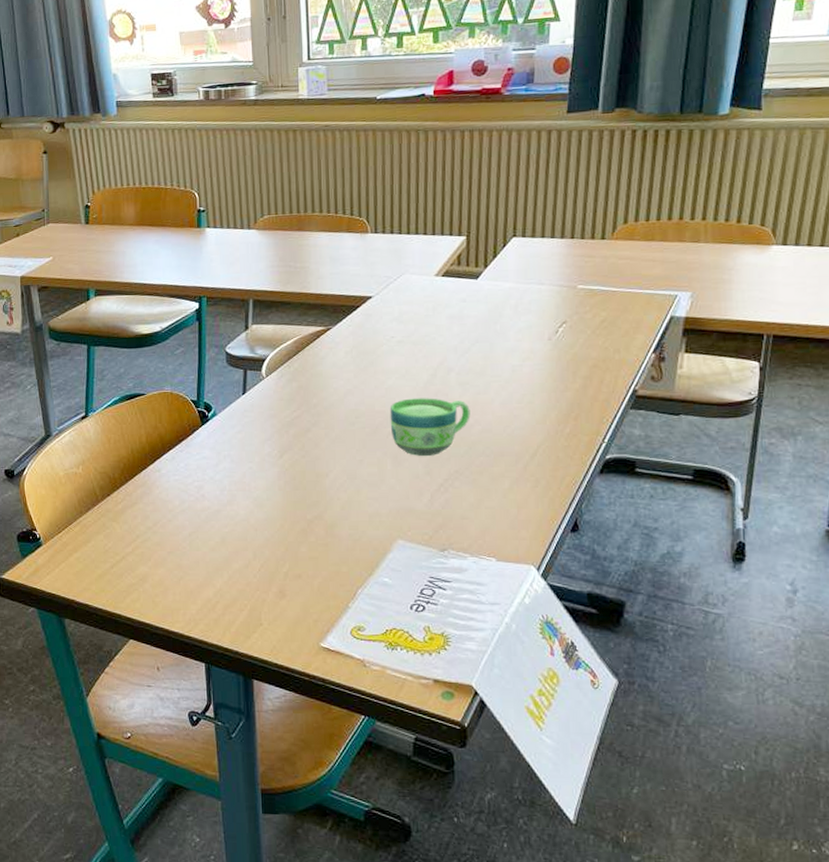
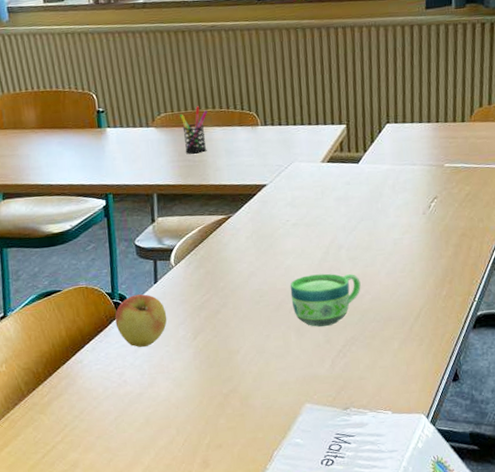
apple: none [198,405,253,461] -> present [114,294,167,347]
pen holder: none [283,209,314,260] -> present [179,106,208,154]

